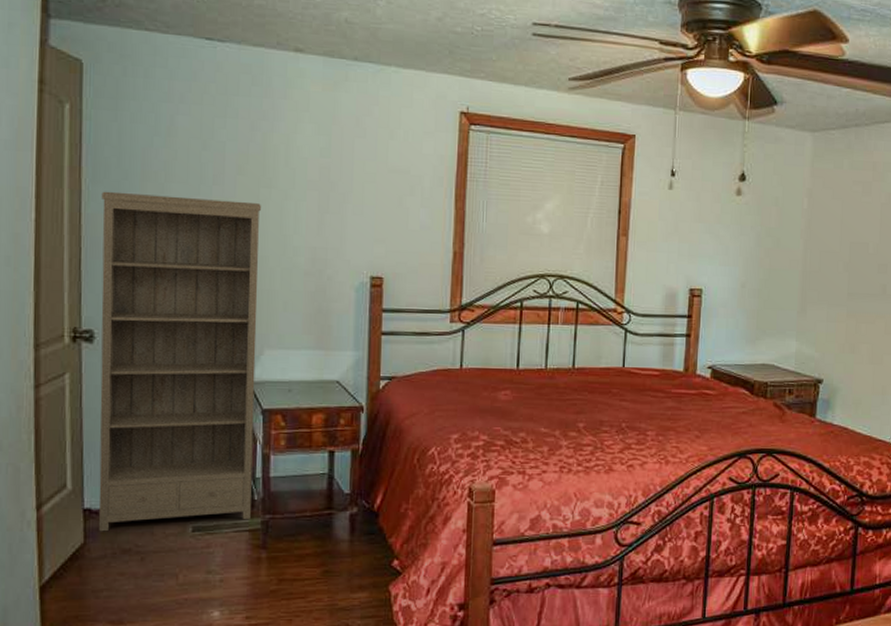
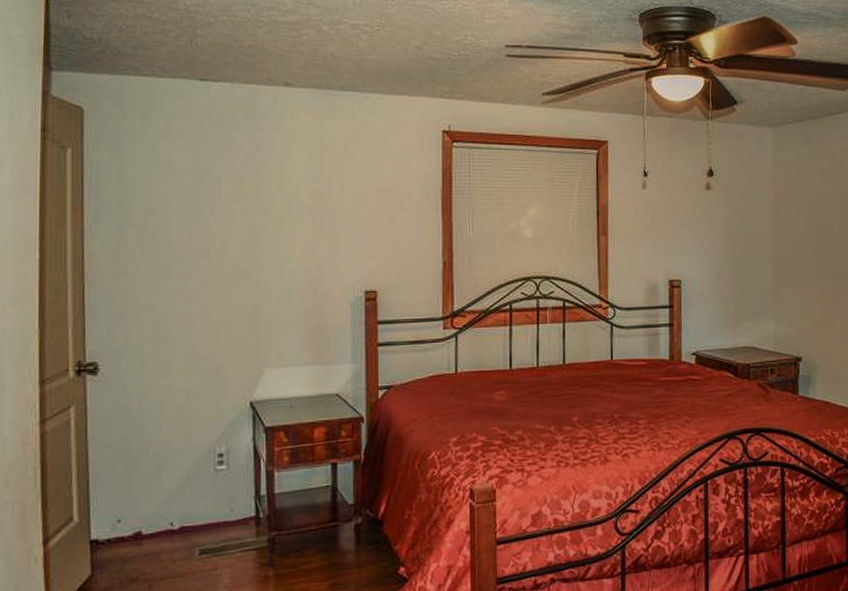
bookshelf: present [98,191,261,532] -> none [103,228,257,563]

